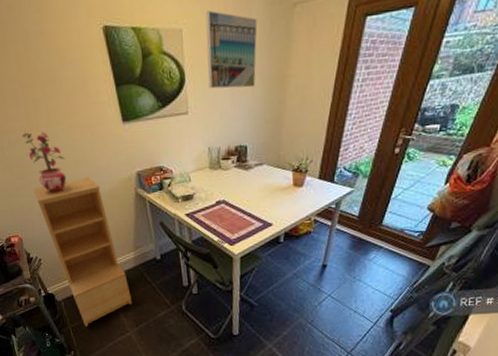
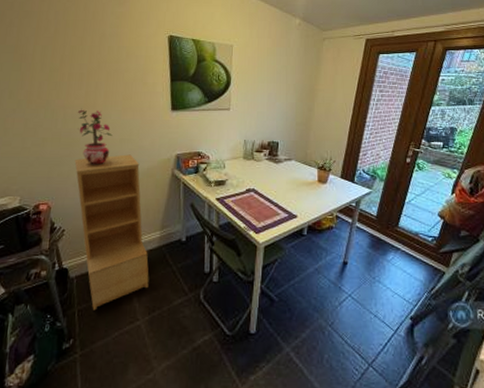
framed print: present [205,10,258,89] -> none [250,35,294,95]

